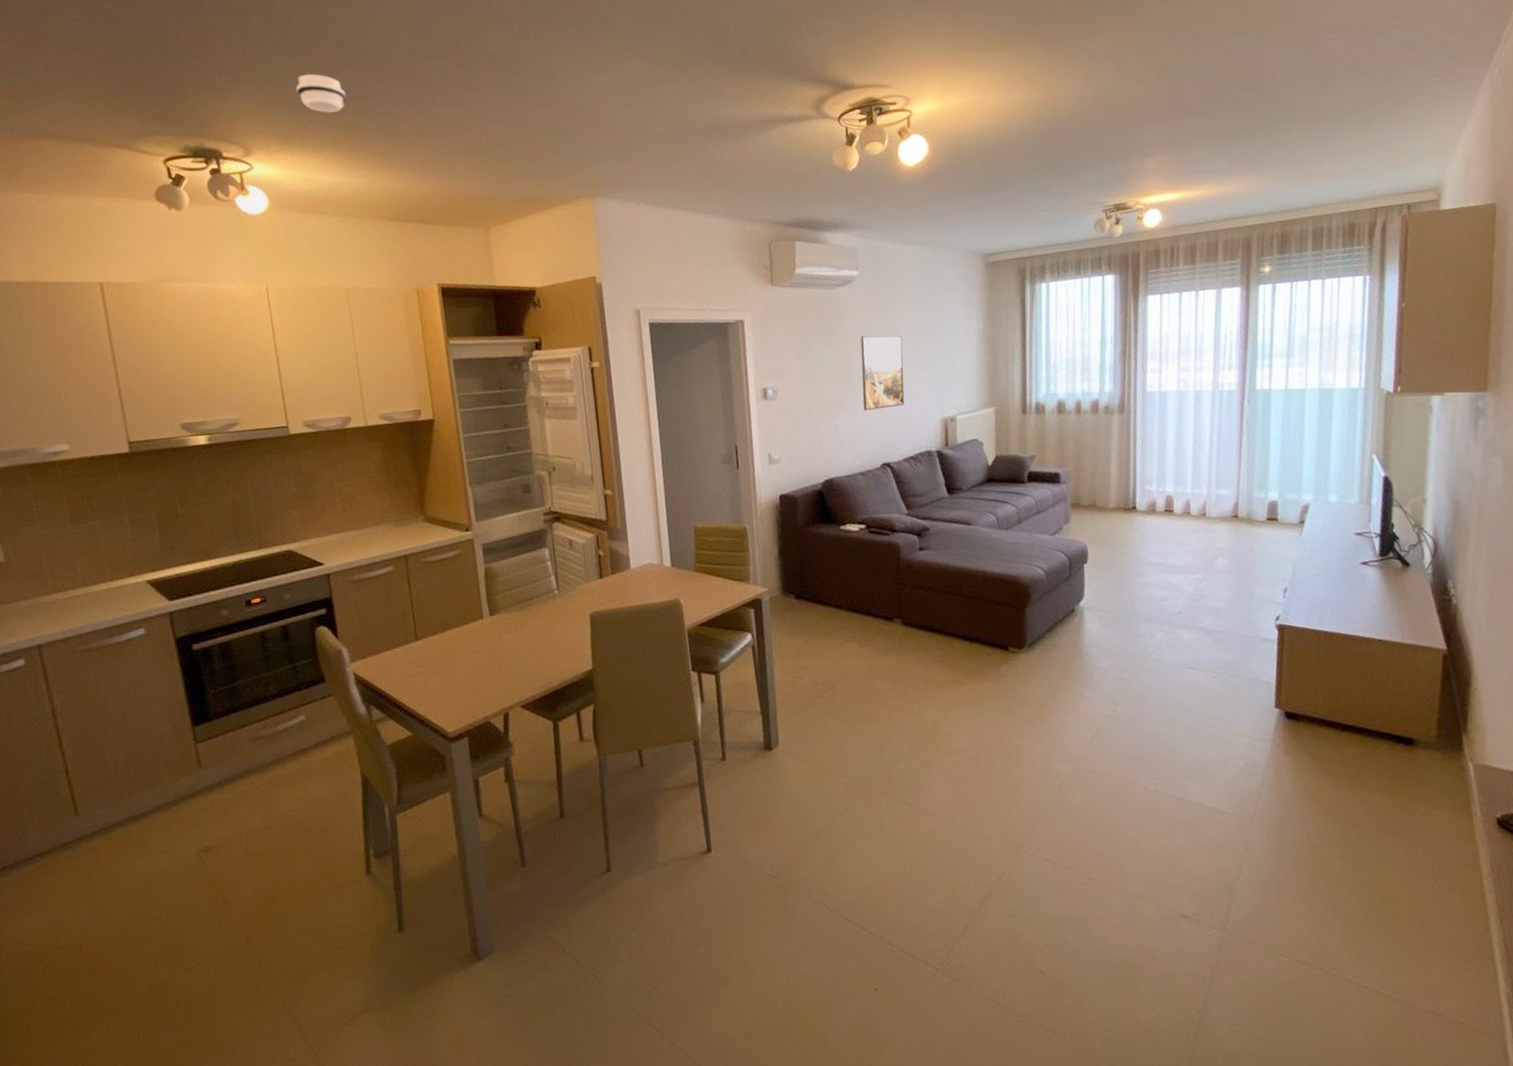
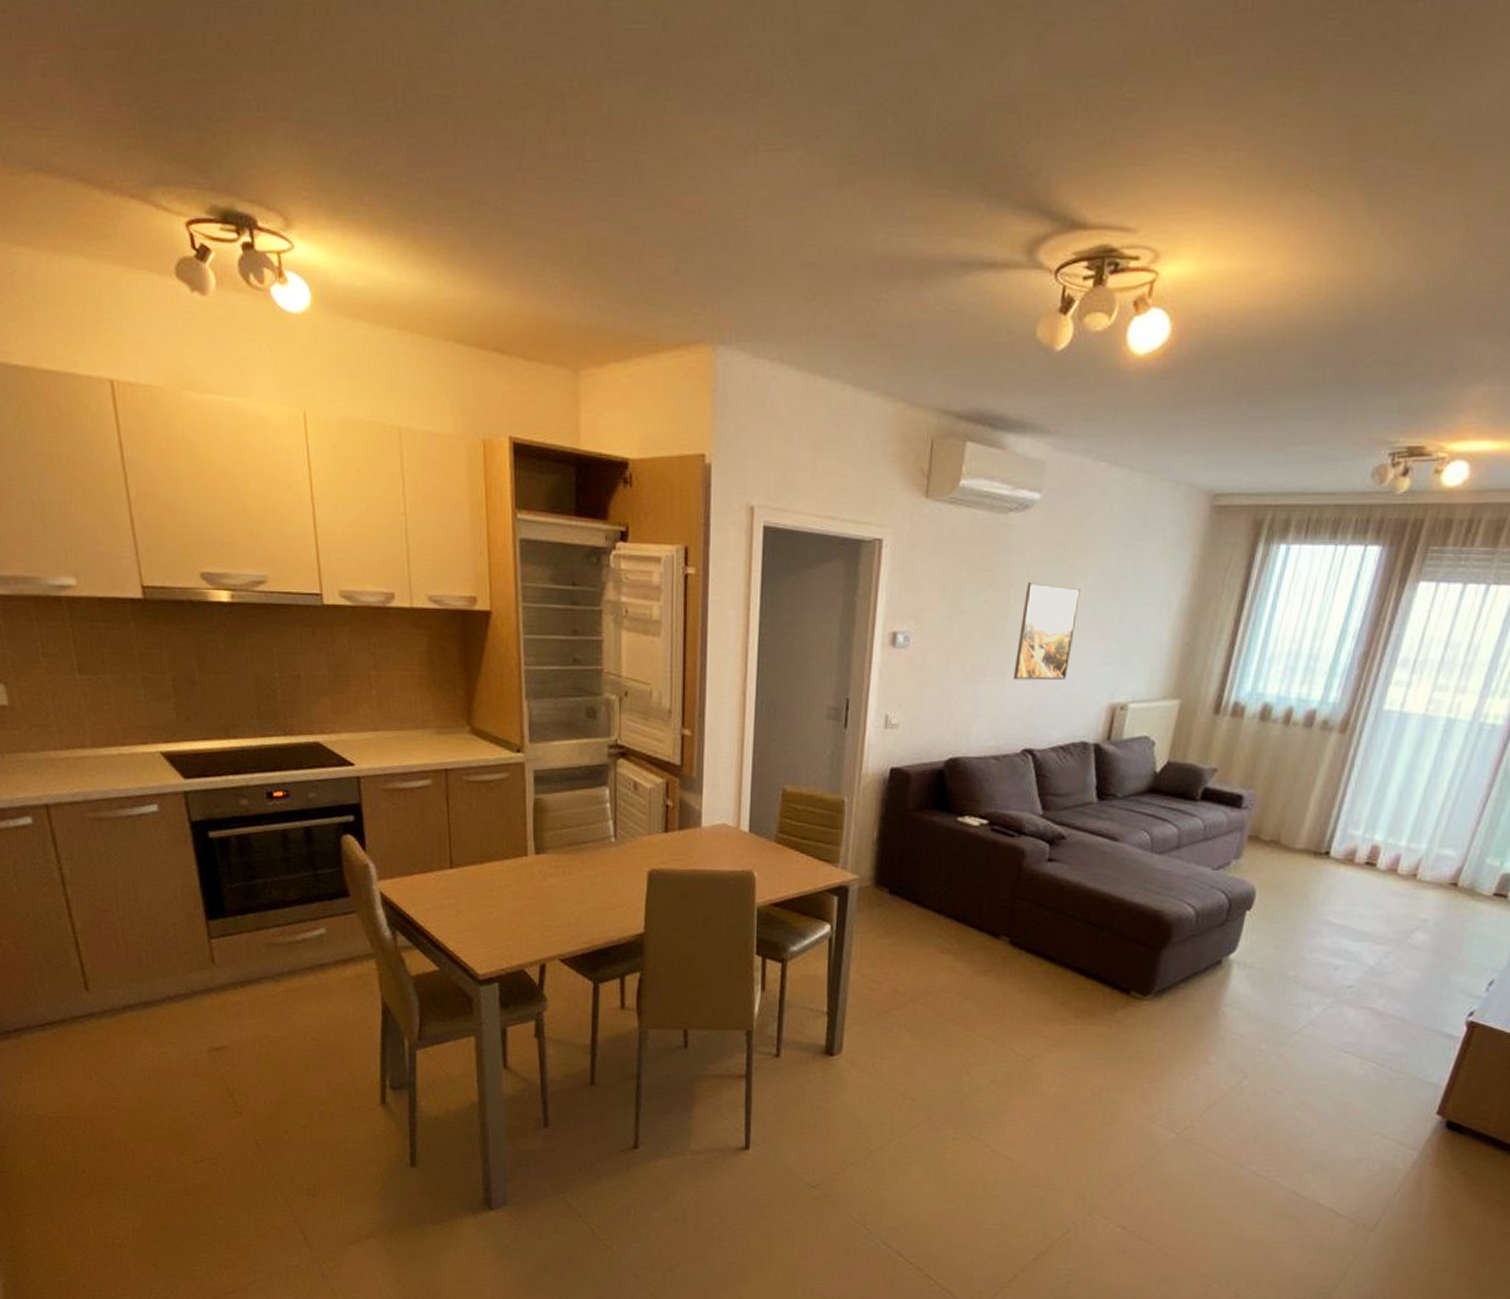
smoke detector: present [296,74,347,114] -> none [352,119,415,181]

